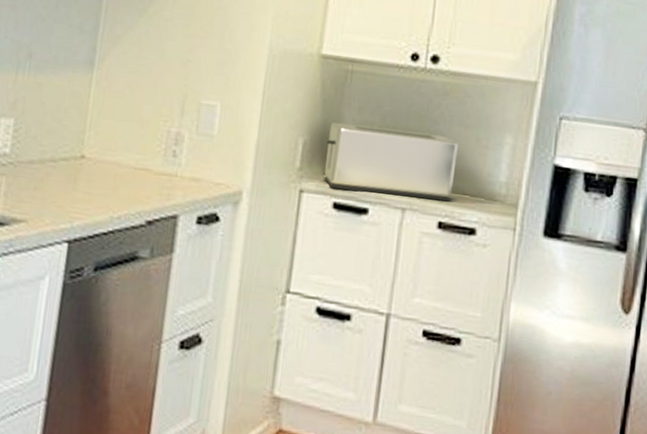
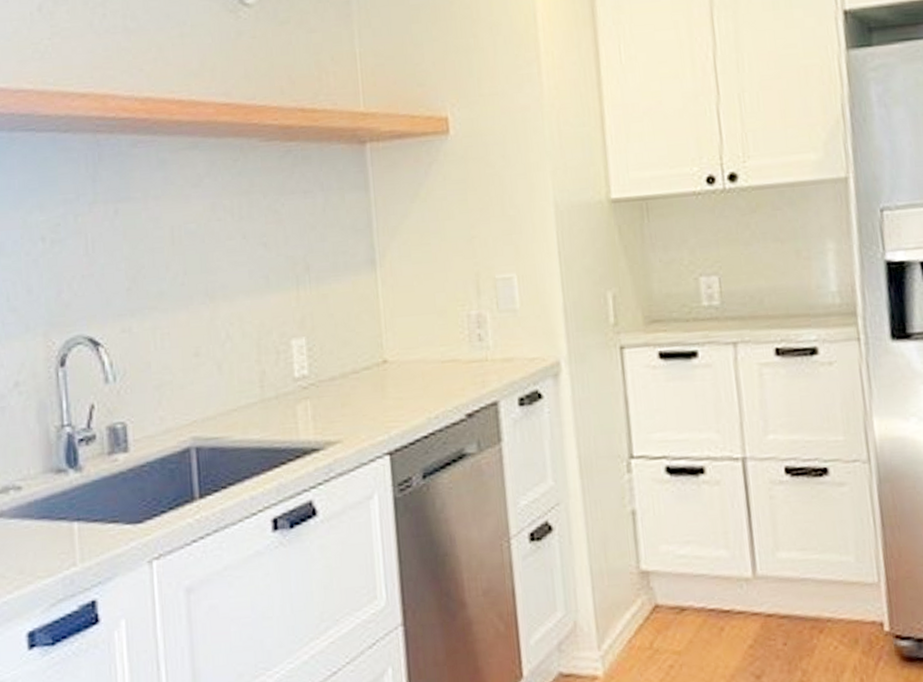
toaster: present [324,122,458,202] -> none [635,256,783,338]

